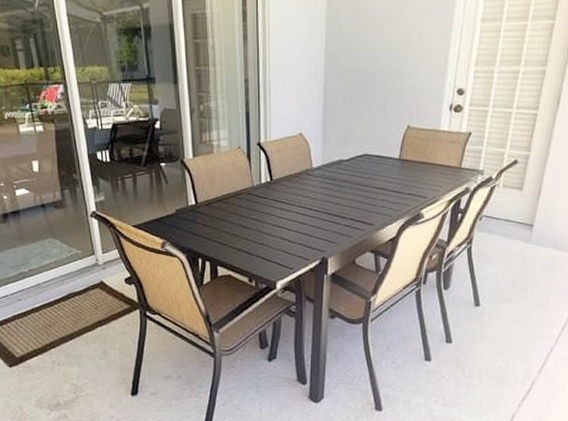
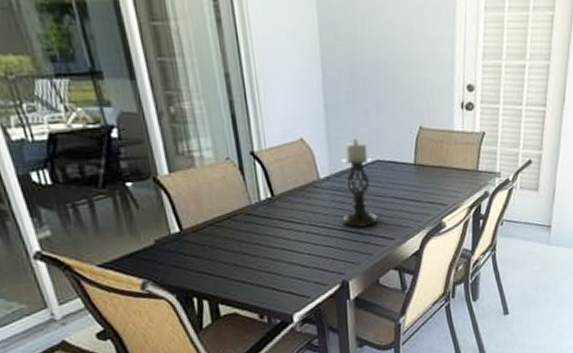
candle holder: none [328,135,361,213] -> present [341,139,378,228]

